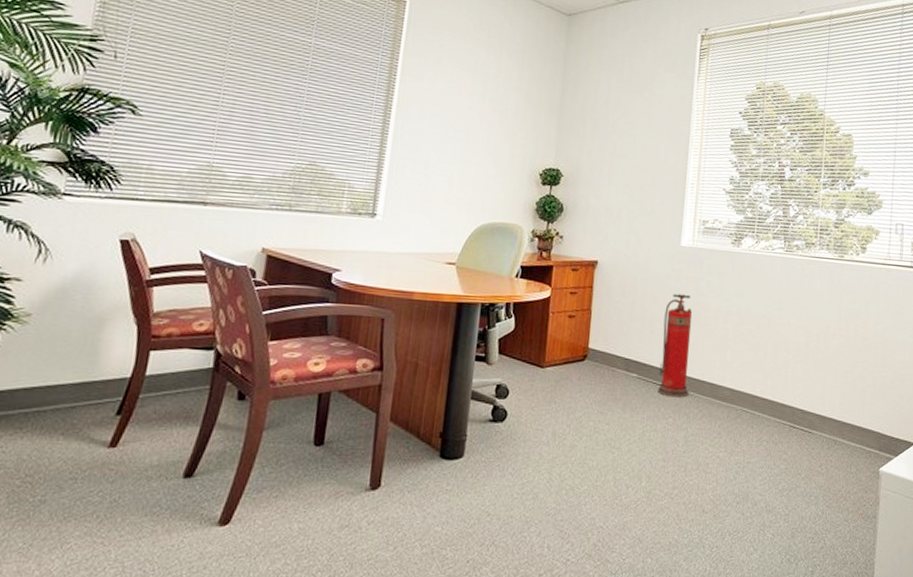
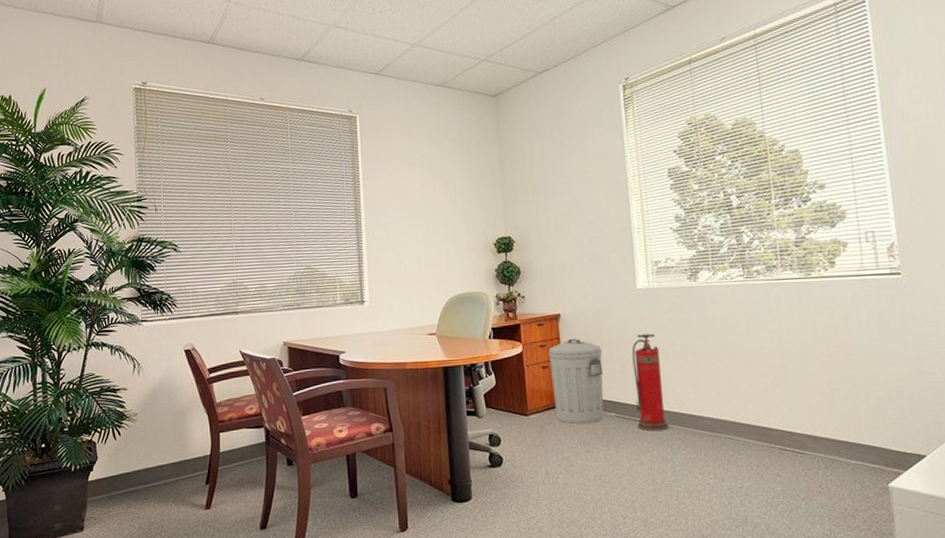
trash can: none [574,289,635,382] -> present [548,338,604,424]

